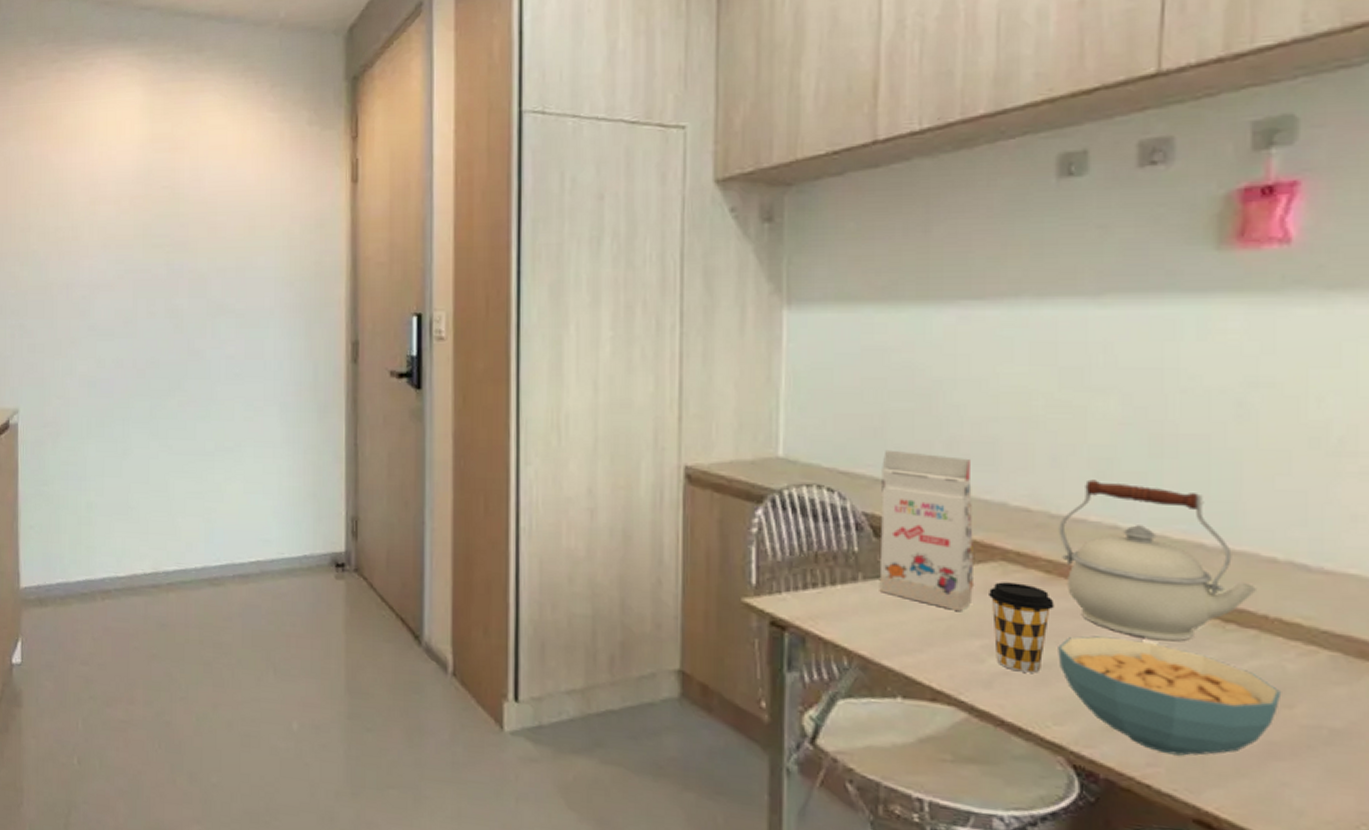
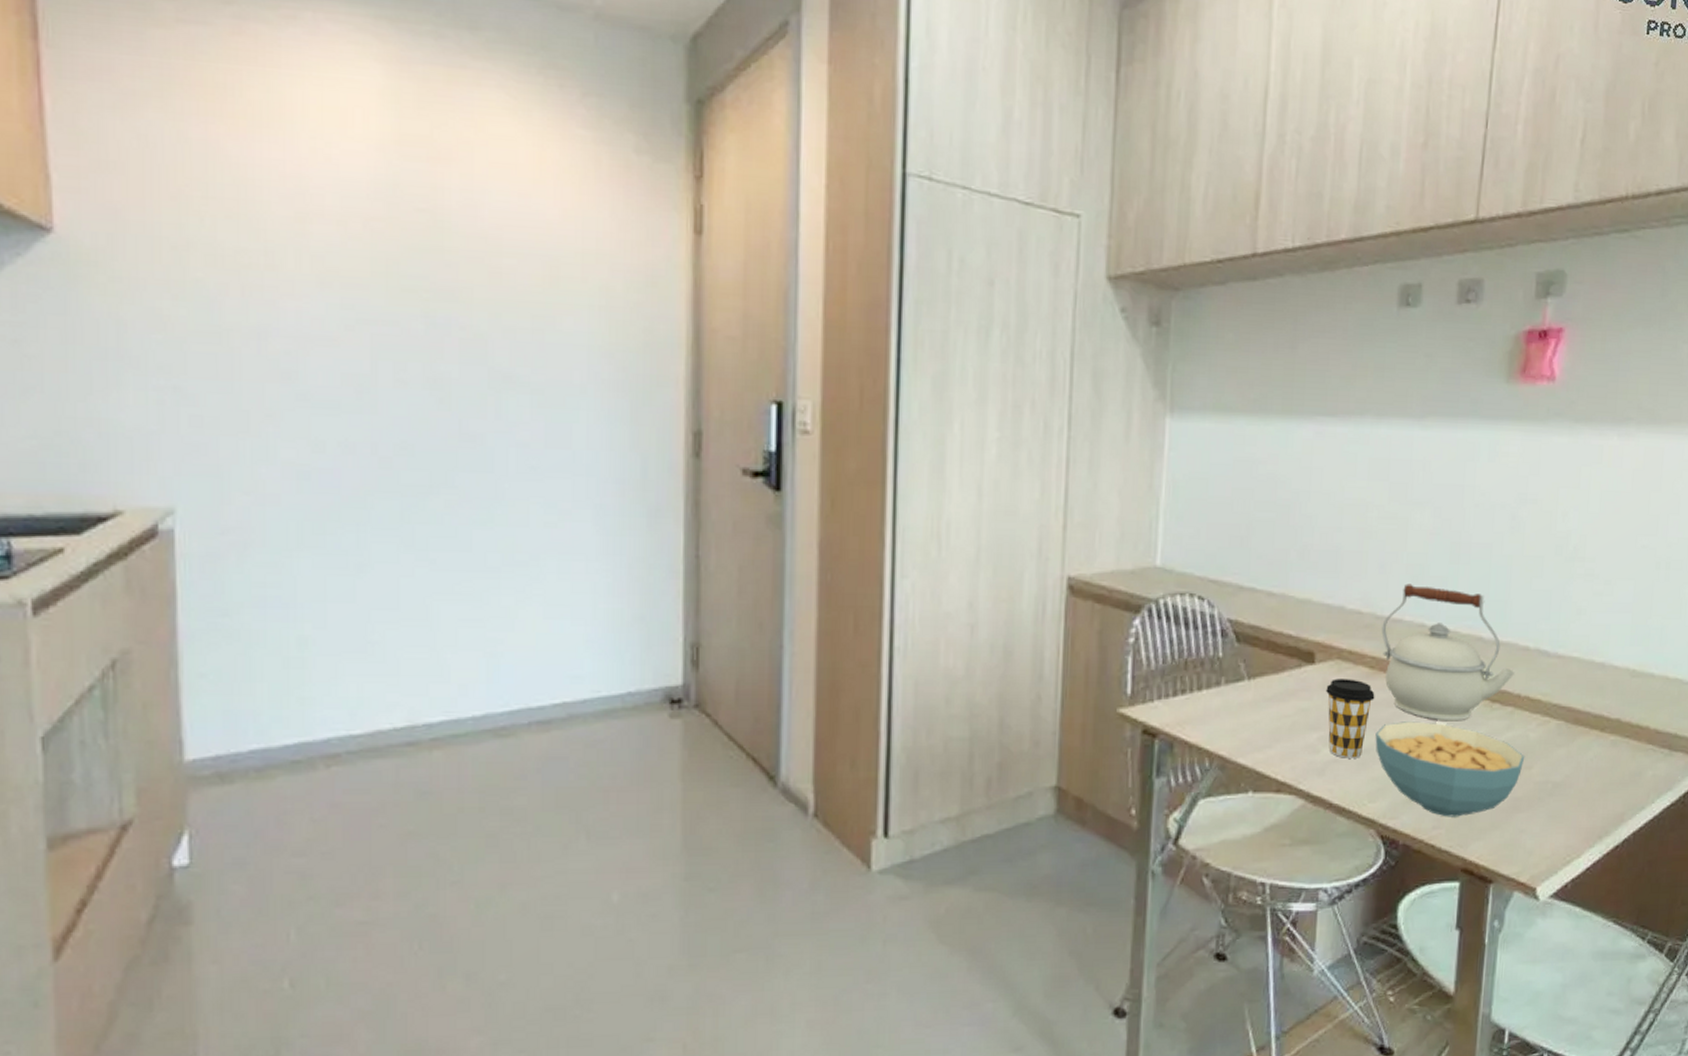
gift box: present [879,449,975,611] -> none [1238,558,1318,707]

